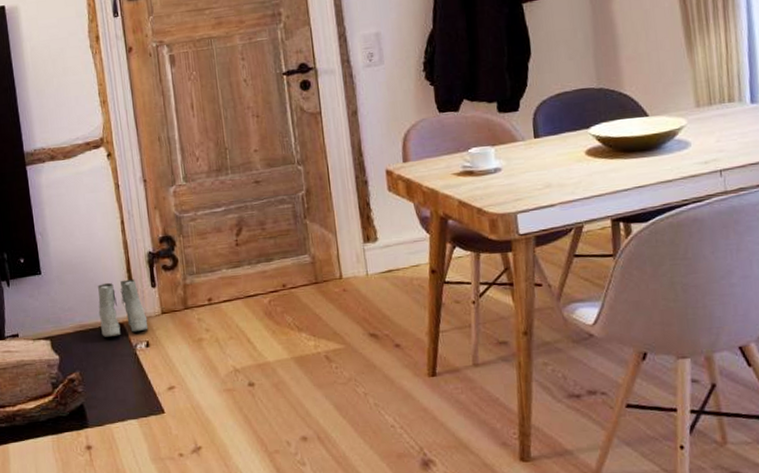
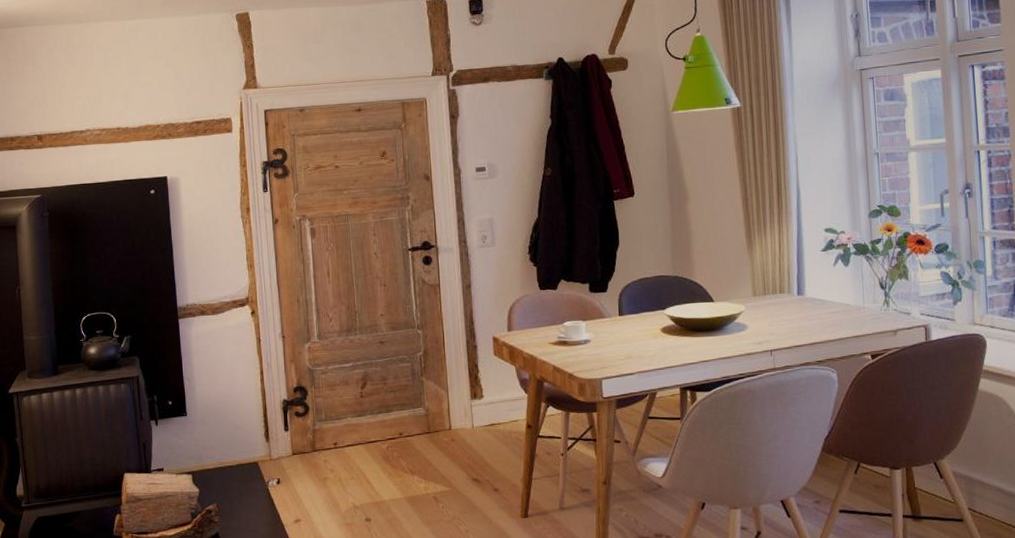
boots: present [98,279,149,337] -> none [236,423,280,474]

